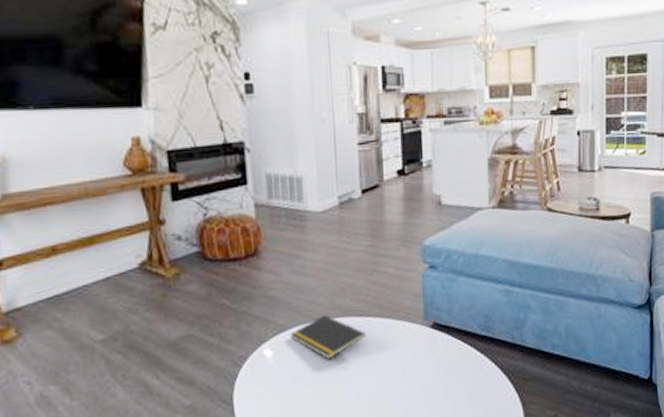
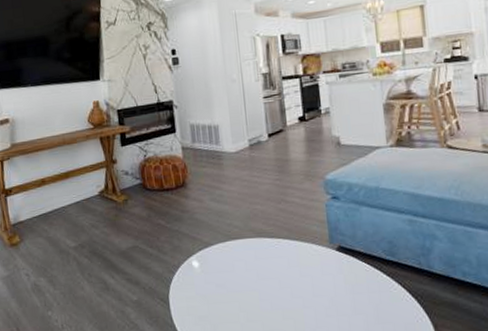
notepad: present [290,315,366,360] -> none [213,235,277,273]

